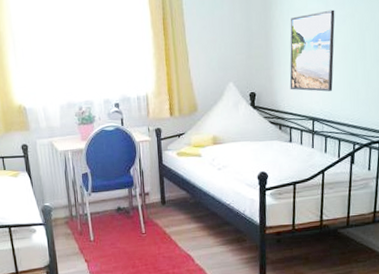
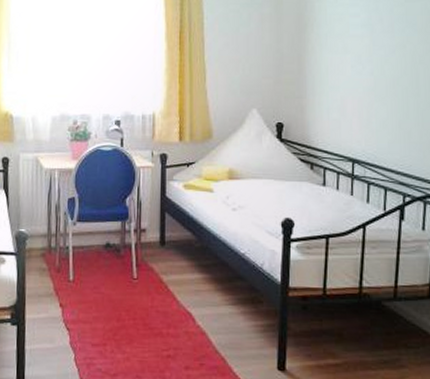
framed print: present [289,9,335,92] -> none [325,37,382,130]

